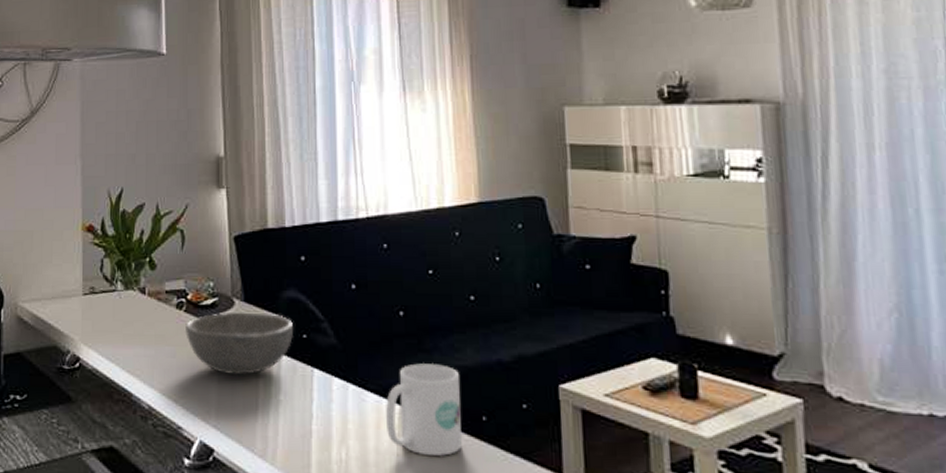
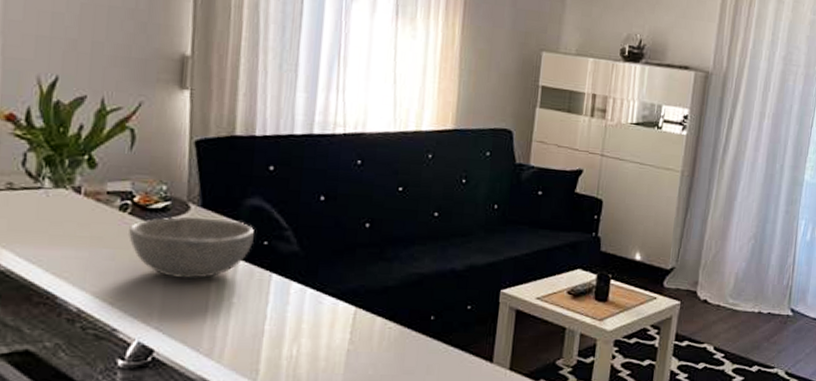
mug: present [386,363,462,456] -> none [340,270,416,350]

